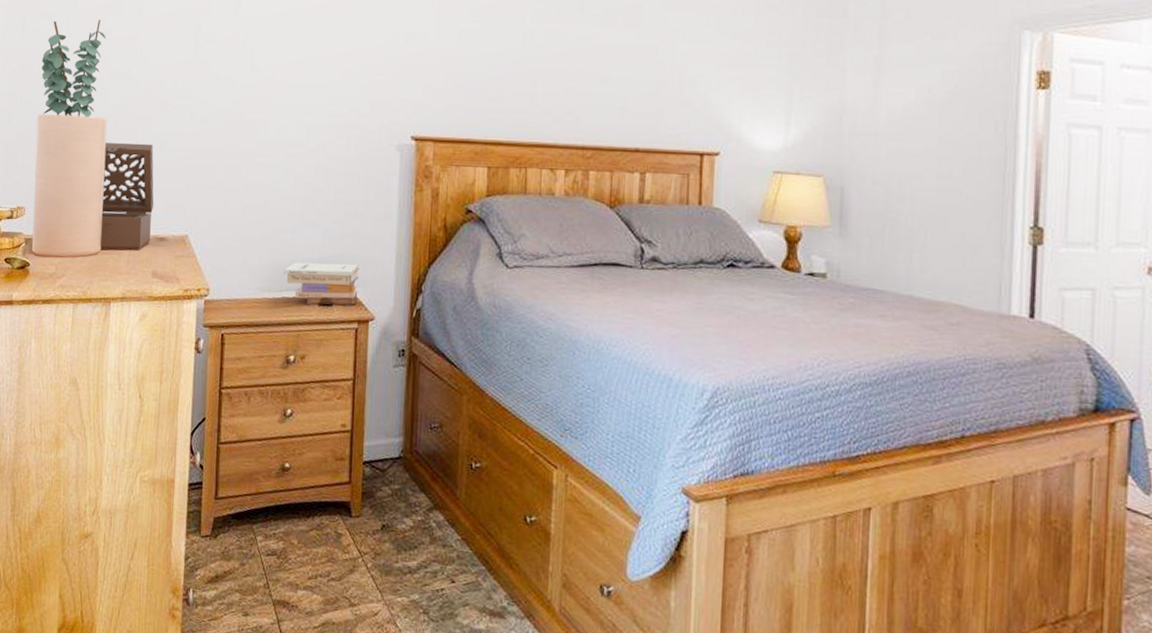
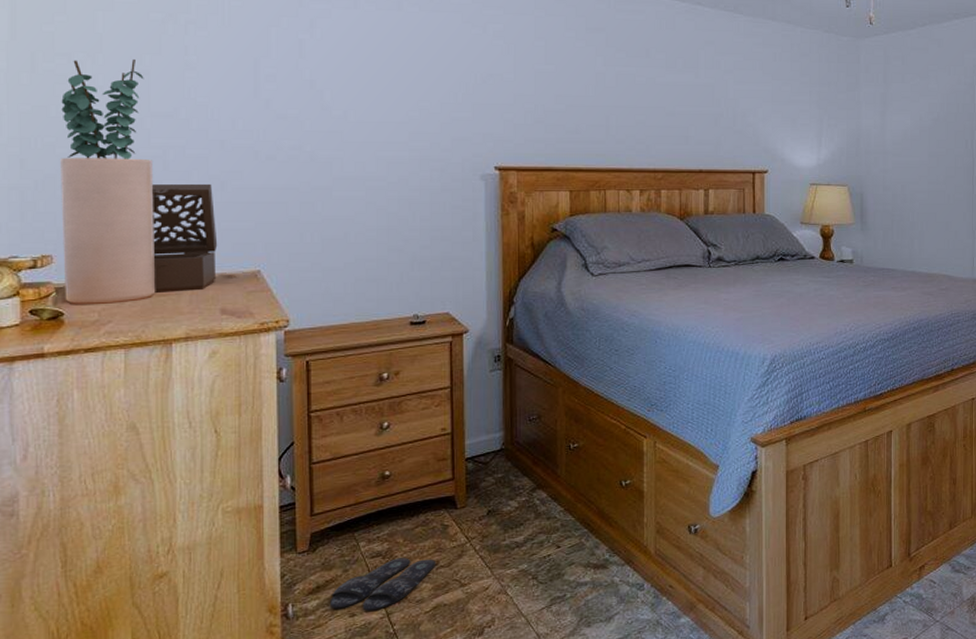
slippers: none [226,560,328,614] -> present [330,558,436,611]
books: present [284,262,360,306] -> none [371,284,450,326]

